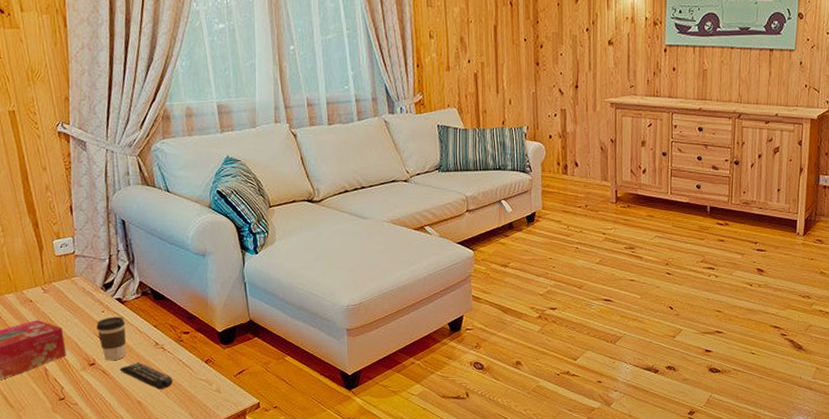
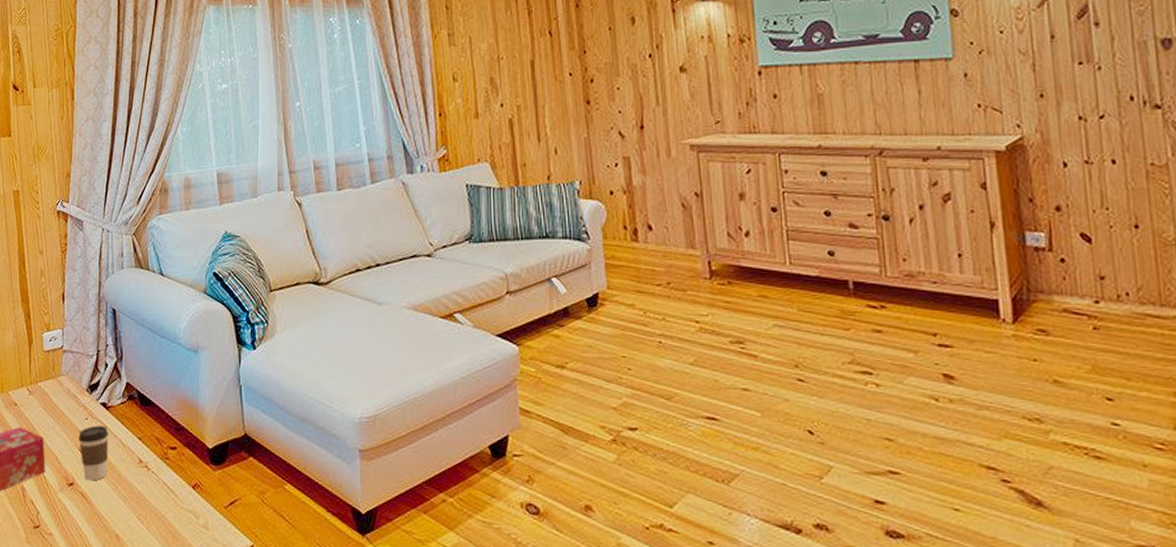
remote control: present [119,362,173,390] -> none [99,484,155,522]

